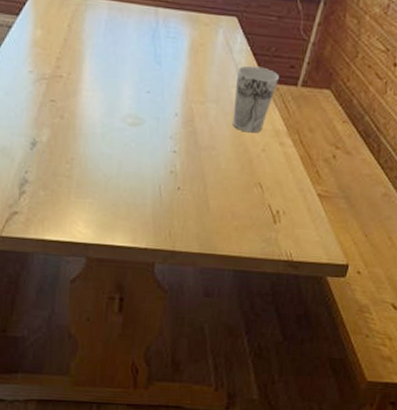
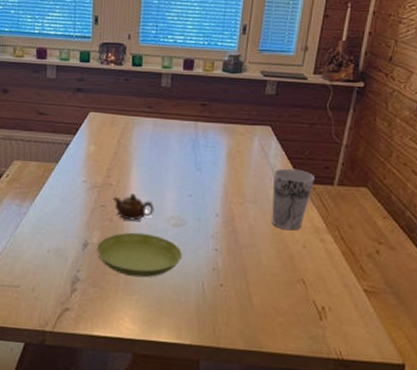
saucer: none [45,131,139,180] -> present [96,232,182,278]
teapot: none [63,87,110,118] -> present [112,193,154,221]

